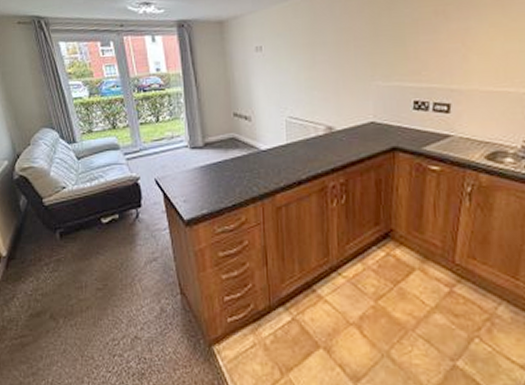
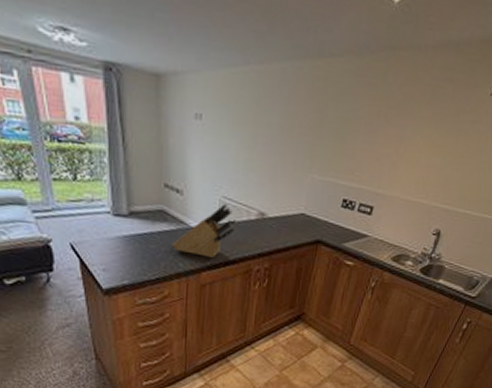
knife block: none [245,123,305,178] -> present [172,203,237,258]

